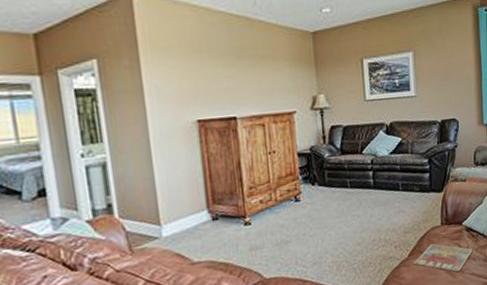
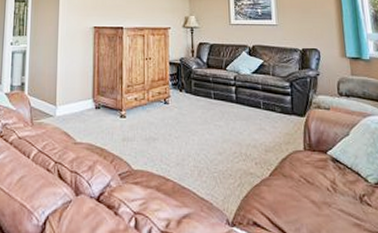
magazine: present [413,243,473,272] -> none [274,167,340,205]

